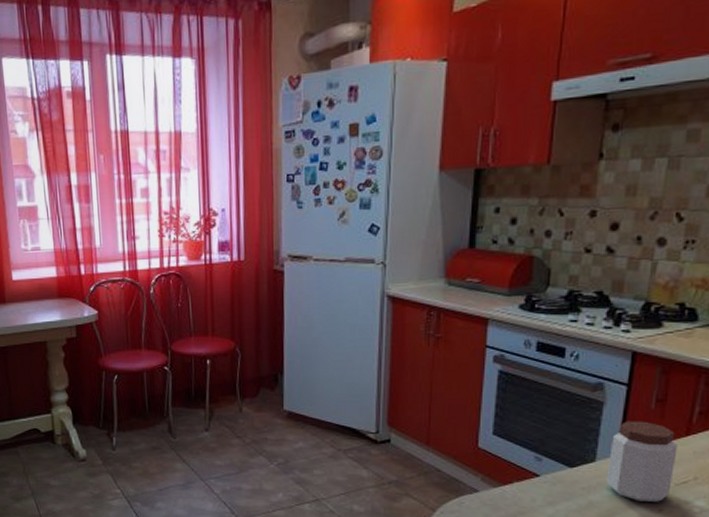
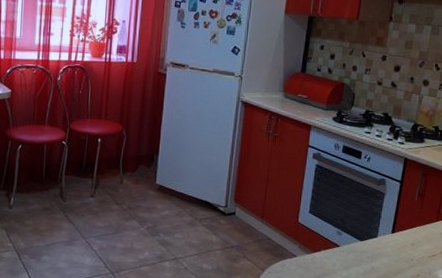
peanut butter: present [606,421,678,502] -> none [384,208,431,269]

